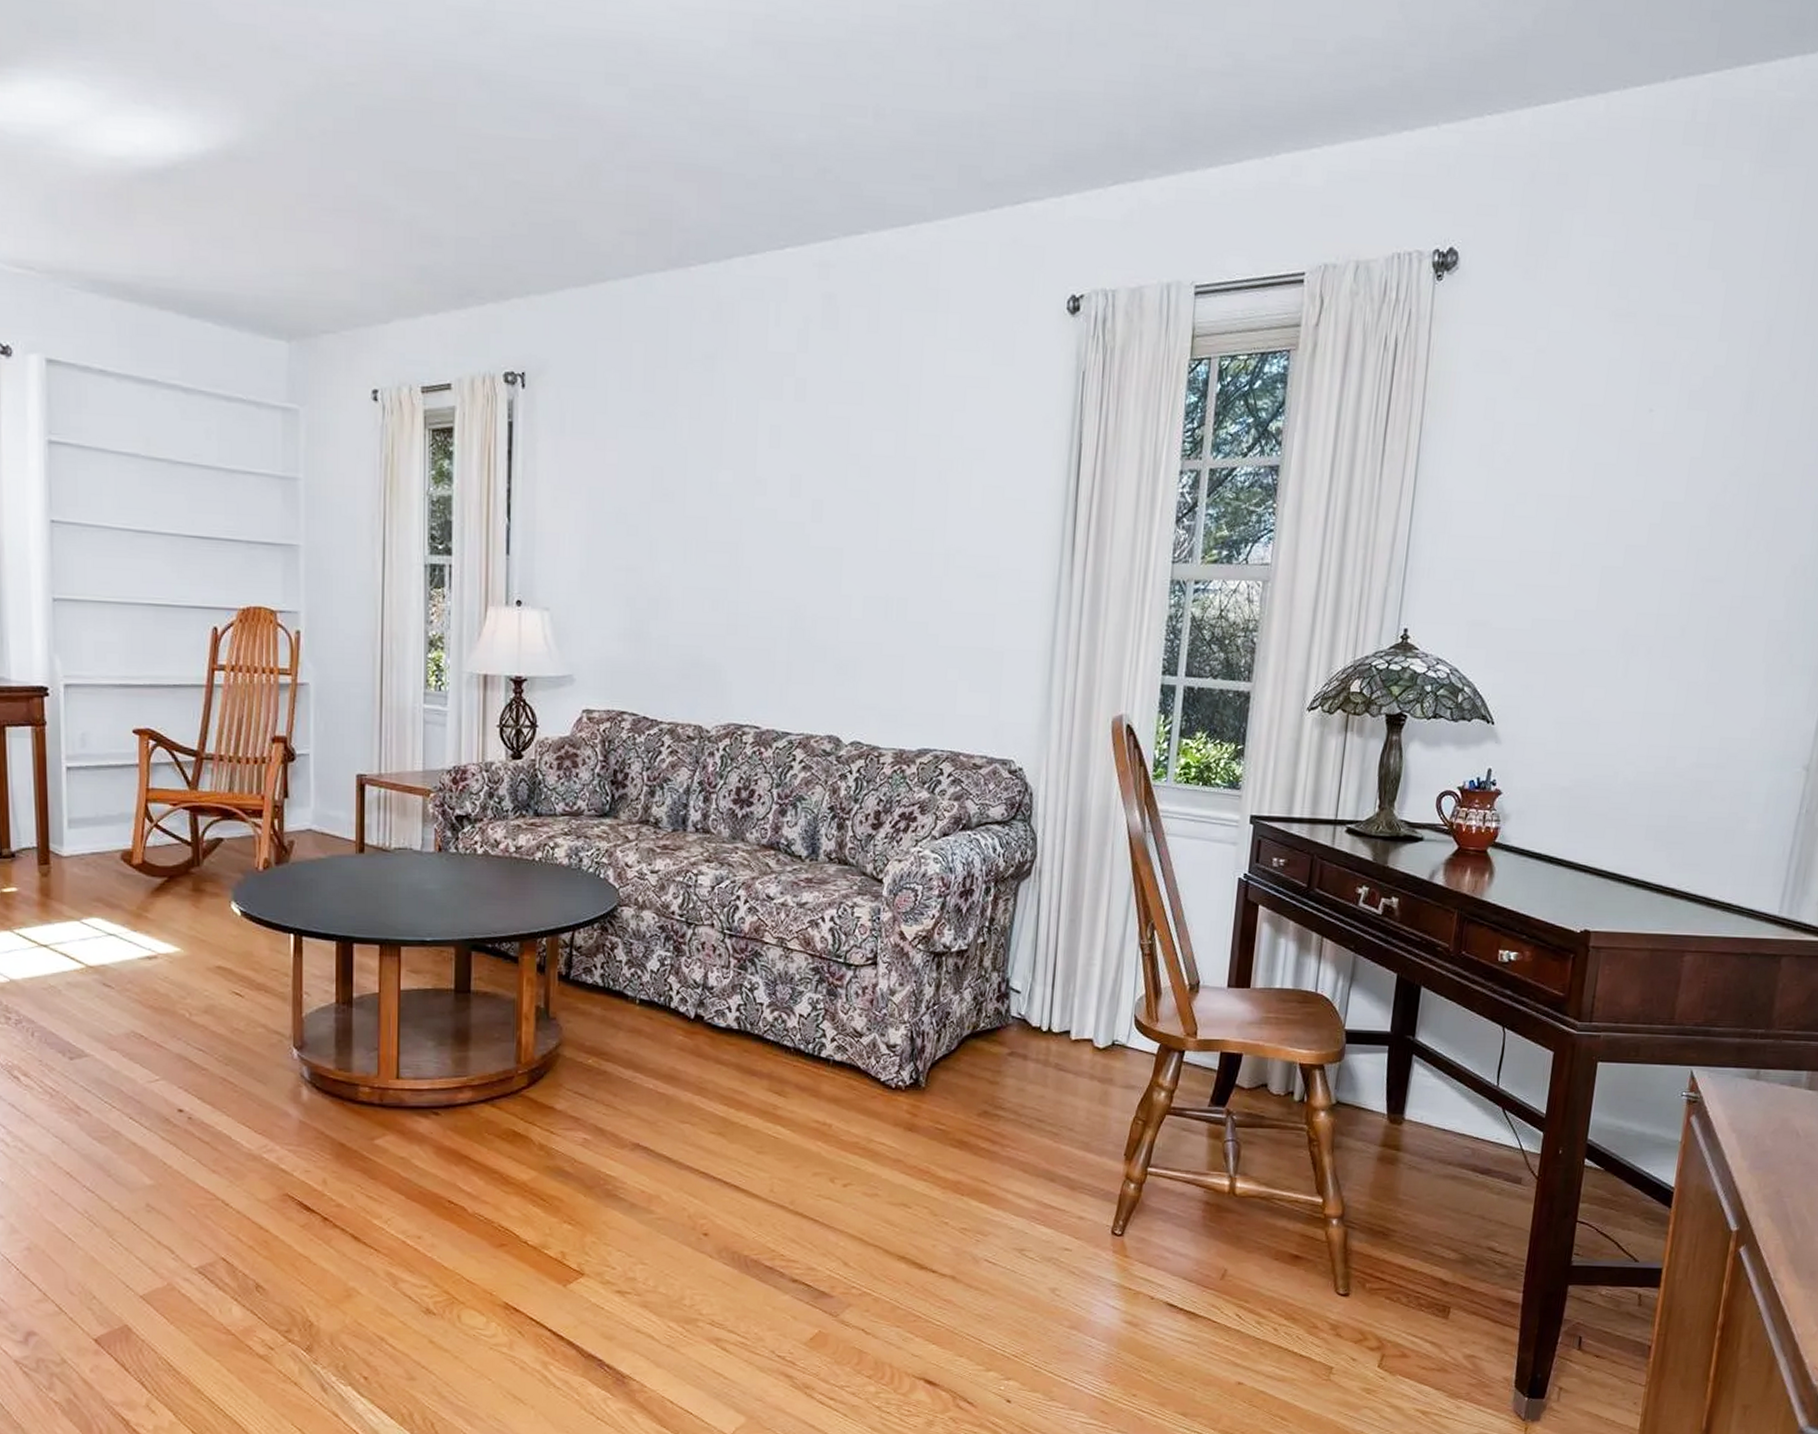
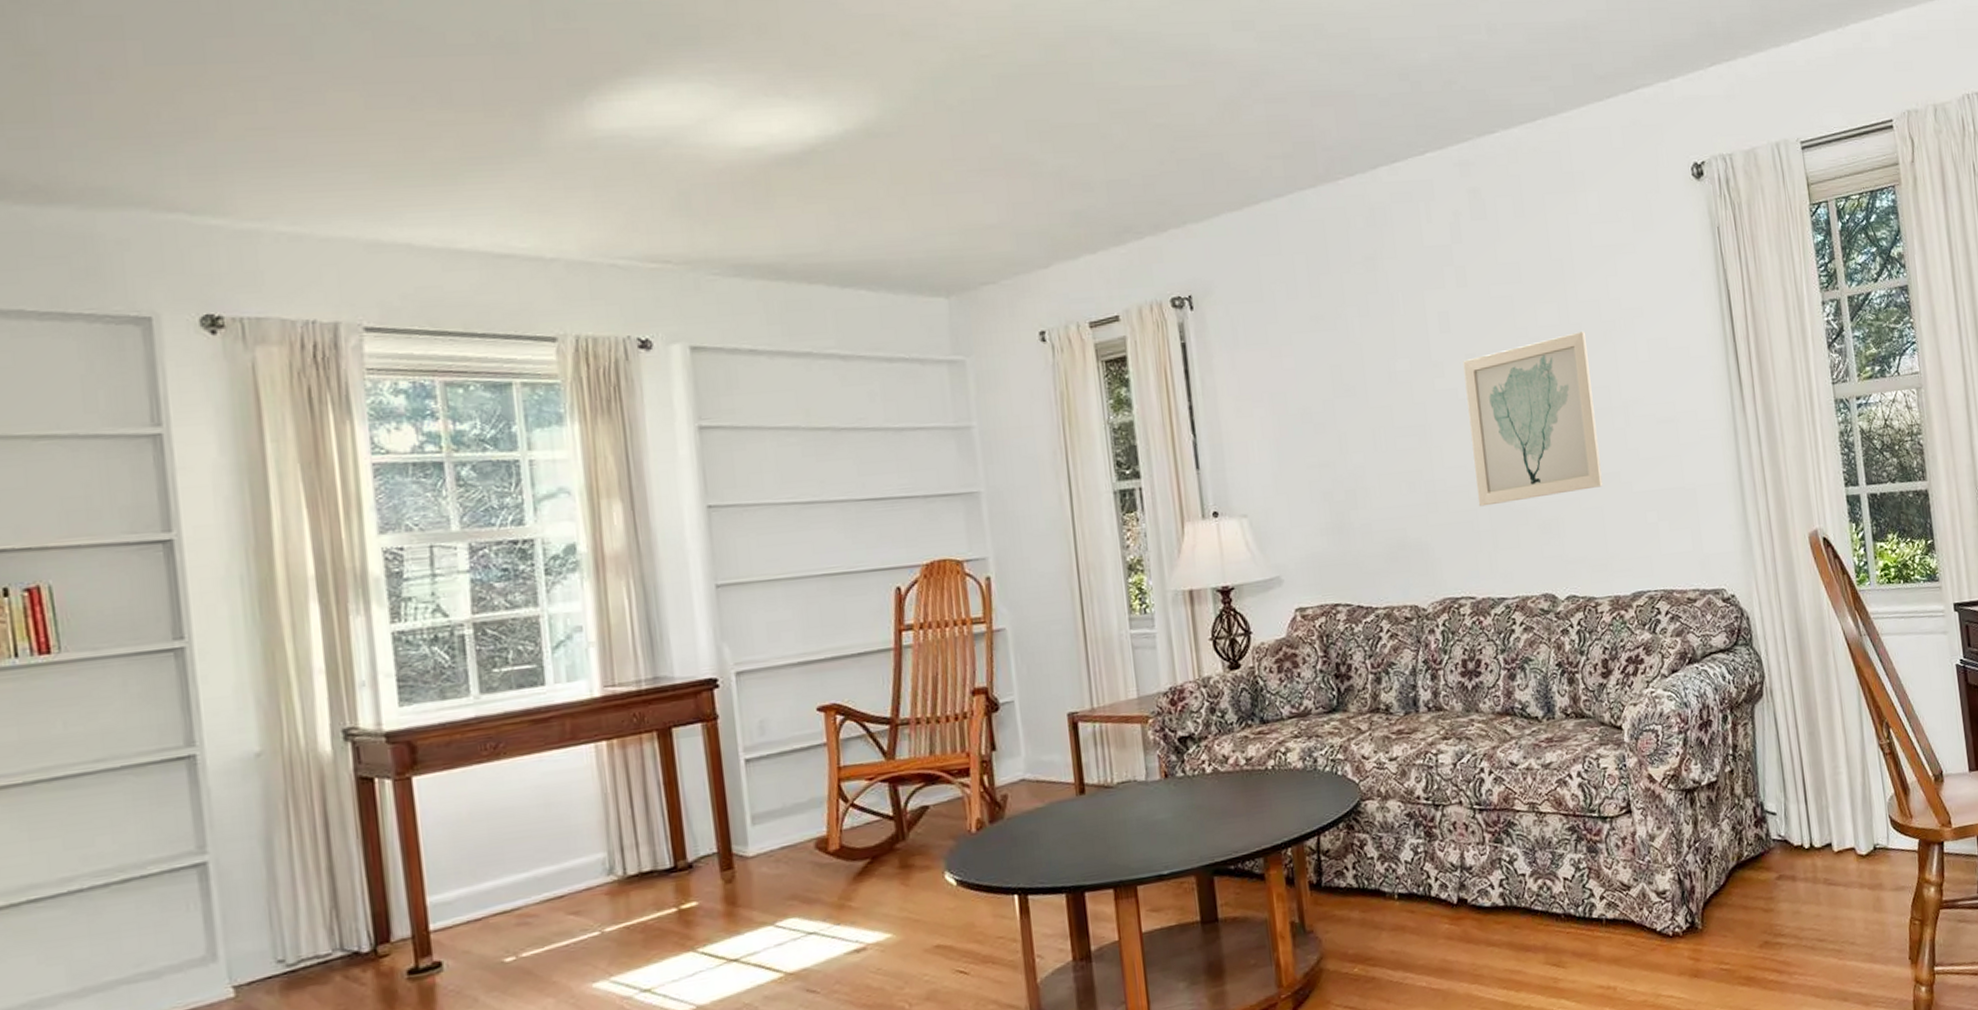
wall art: none [778,466,919,637] -> present [1463,330,1603,507]

